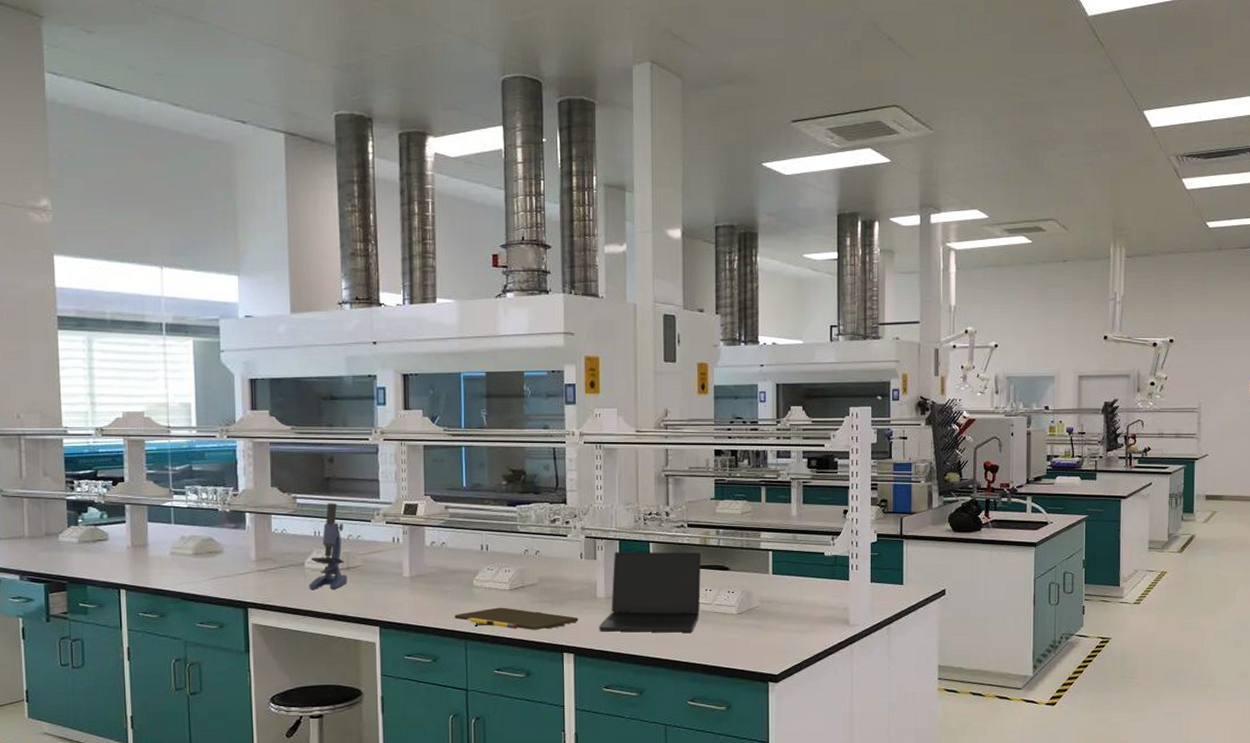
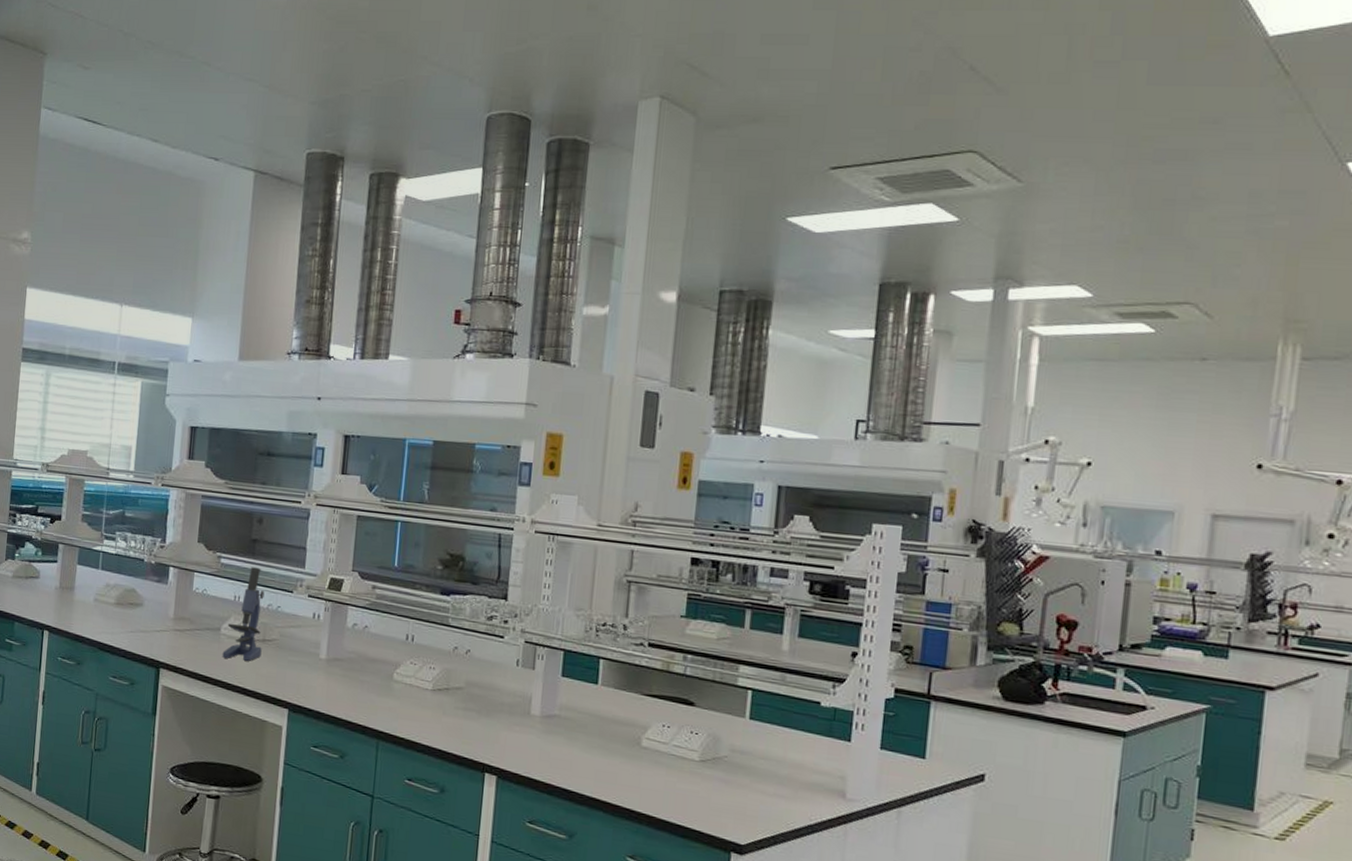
clipboard: present [454,607,579,630] -> none [368,707,507,743]
laptop: present [599,551,702,633] -> none [529,664,662,774]

